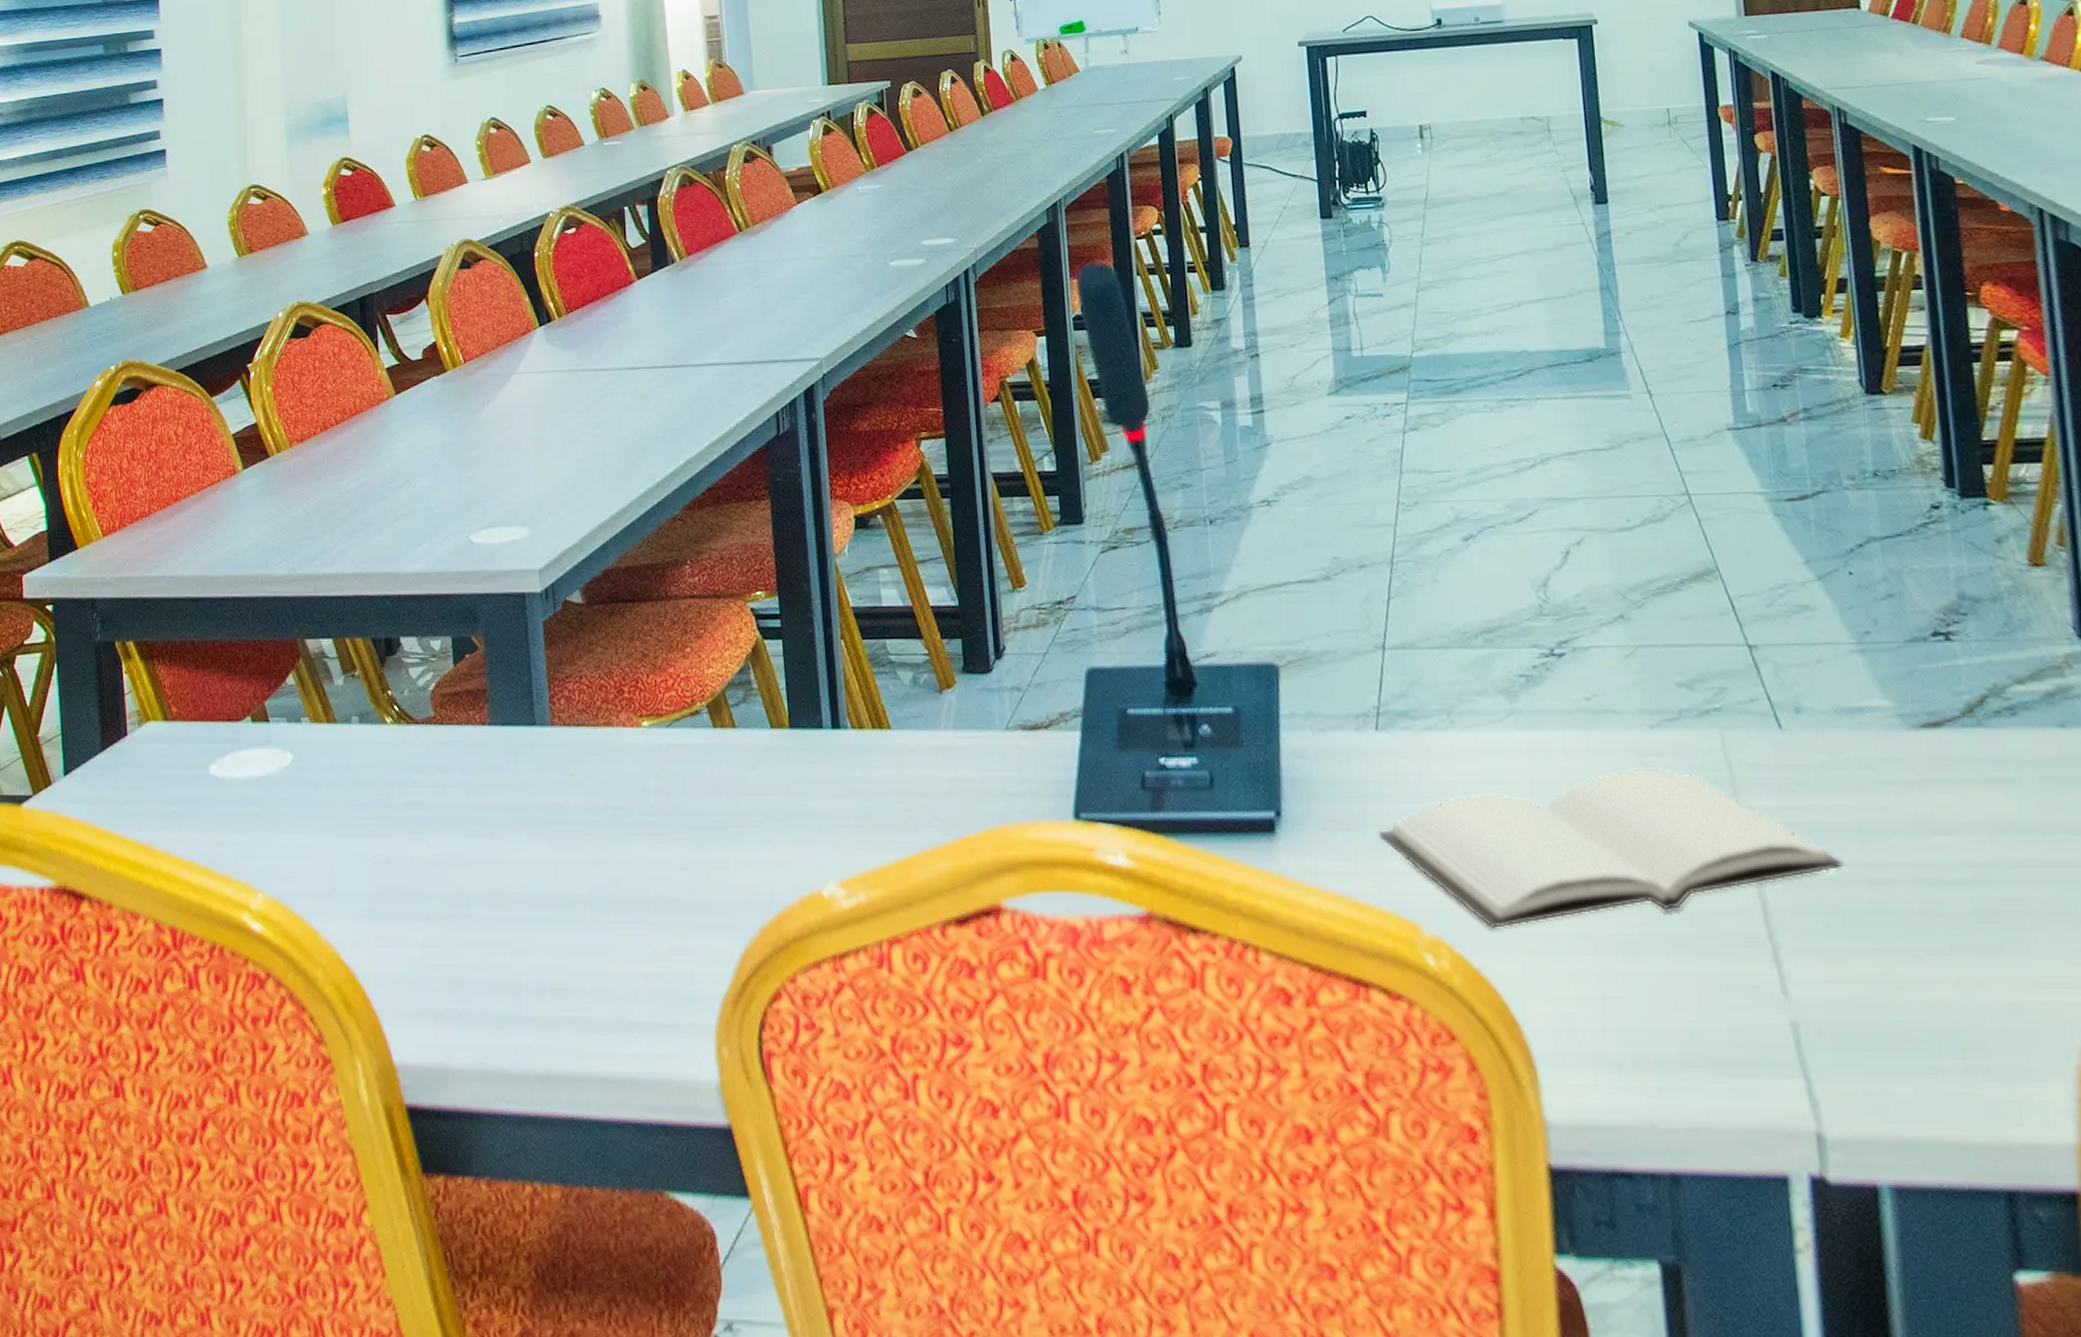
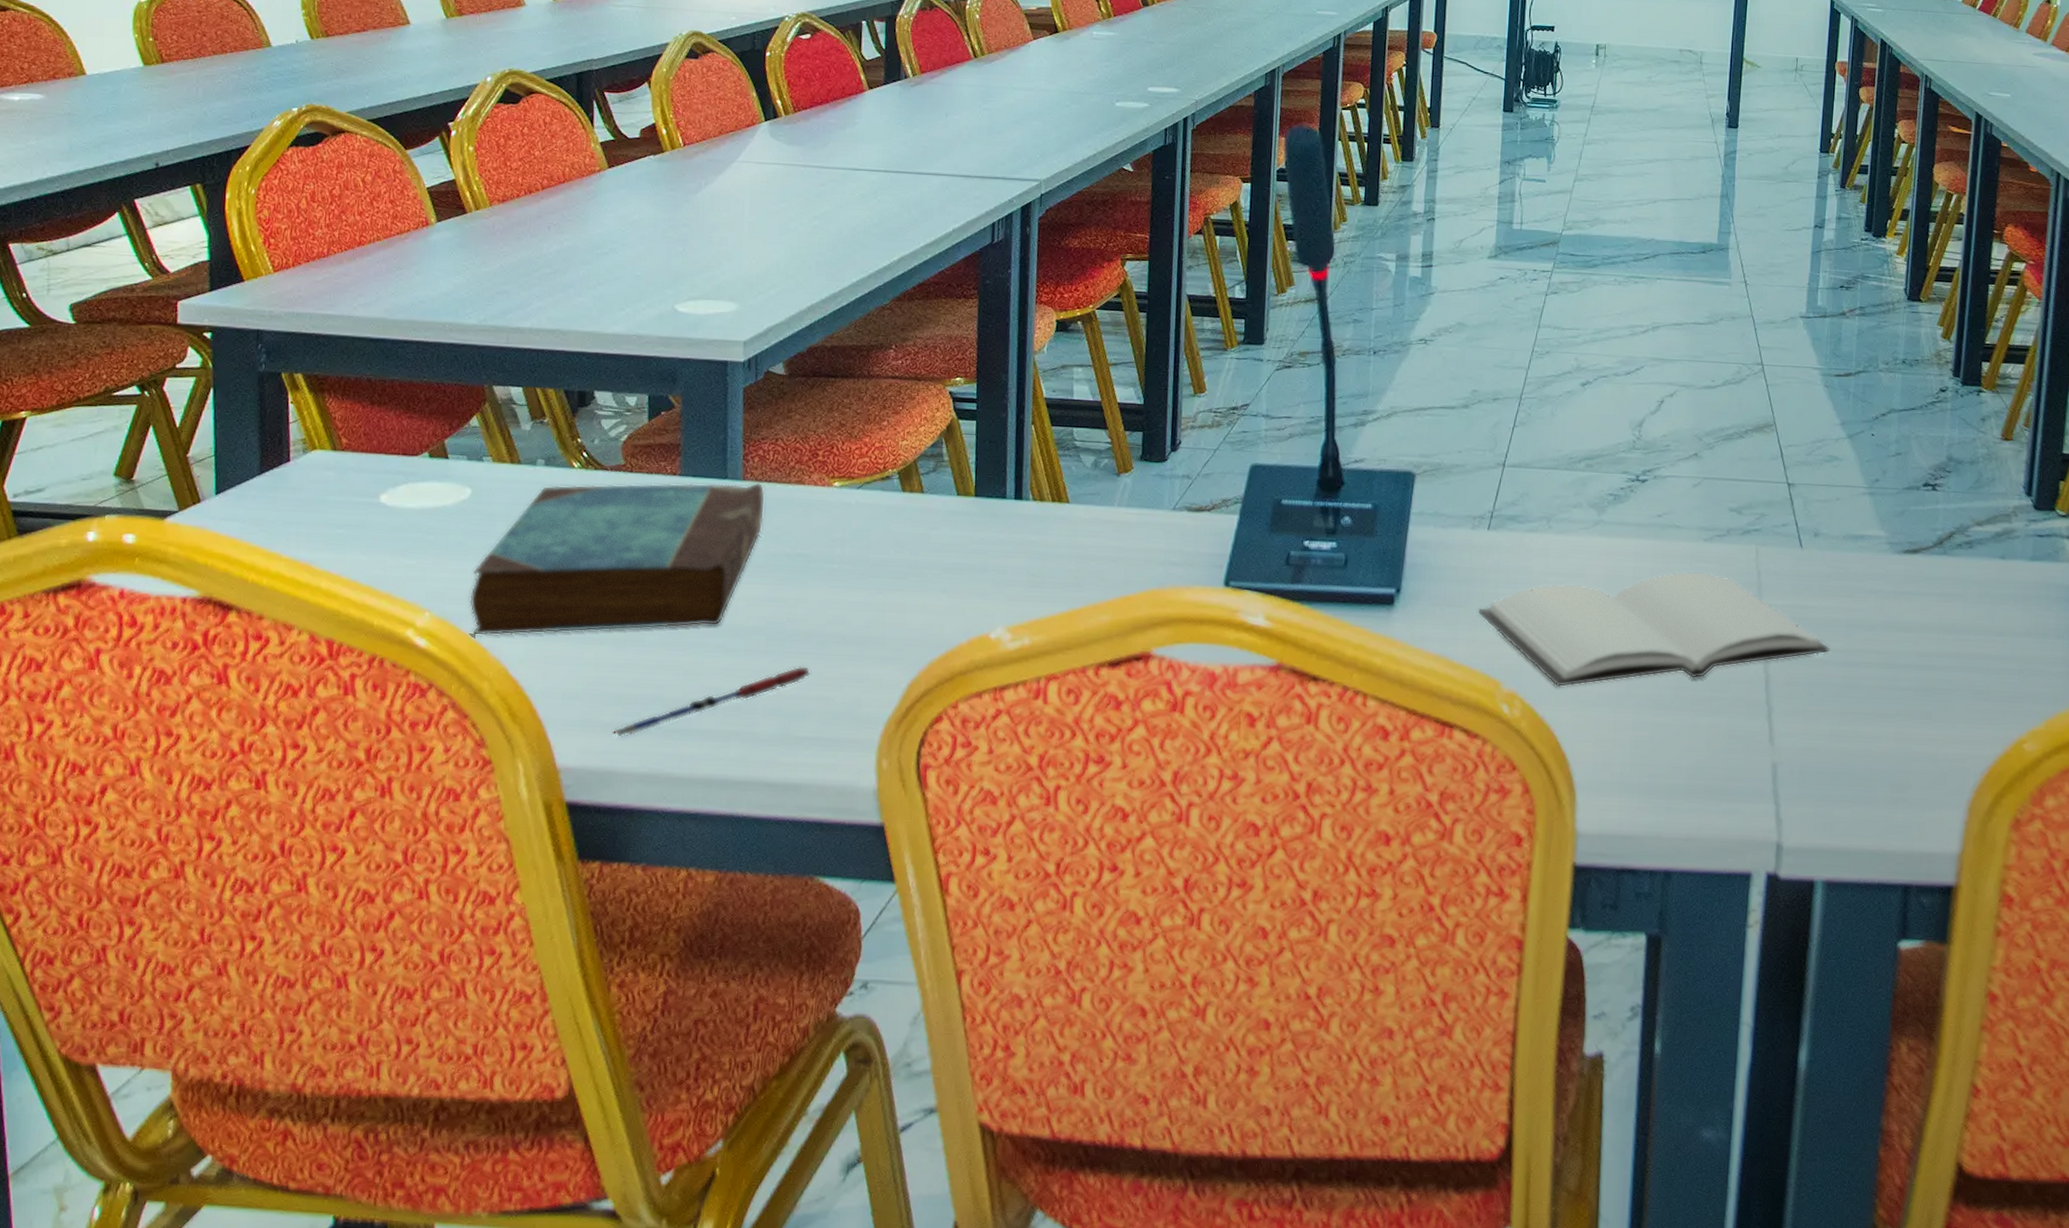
book: none [299,728,576,918] -> present [469,483,765,636]
pen: none [446,938,639,1029] -> present [613,666,811,738]

